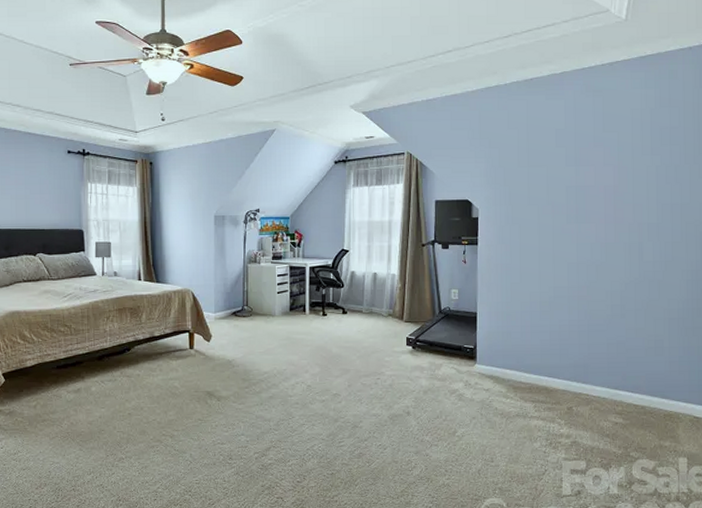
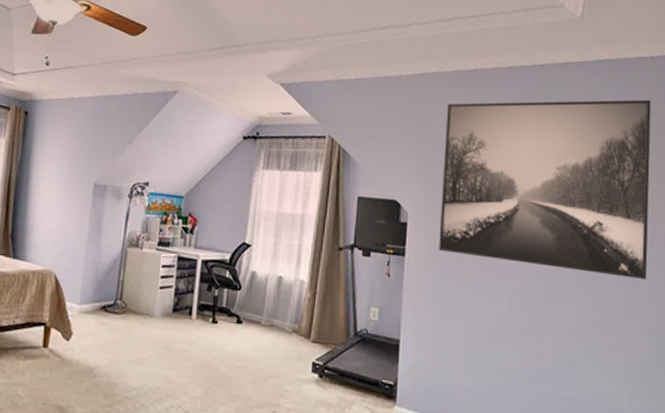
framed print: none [506,86,689,242] -> present [439,99,651,279]

